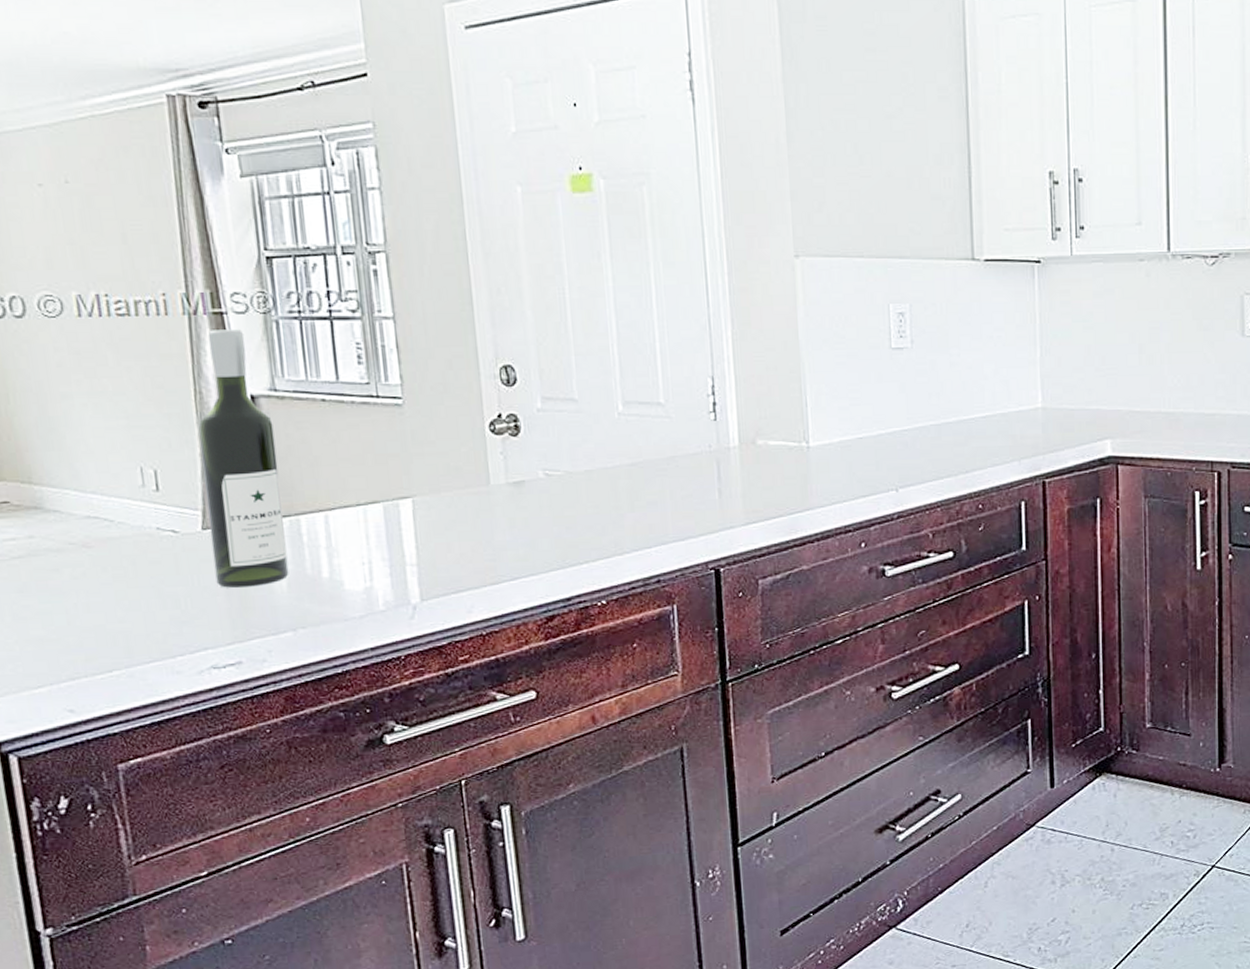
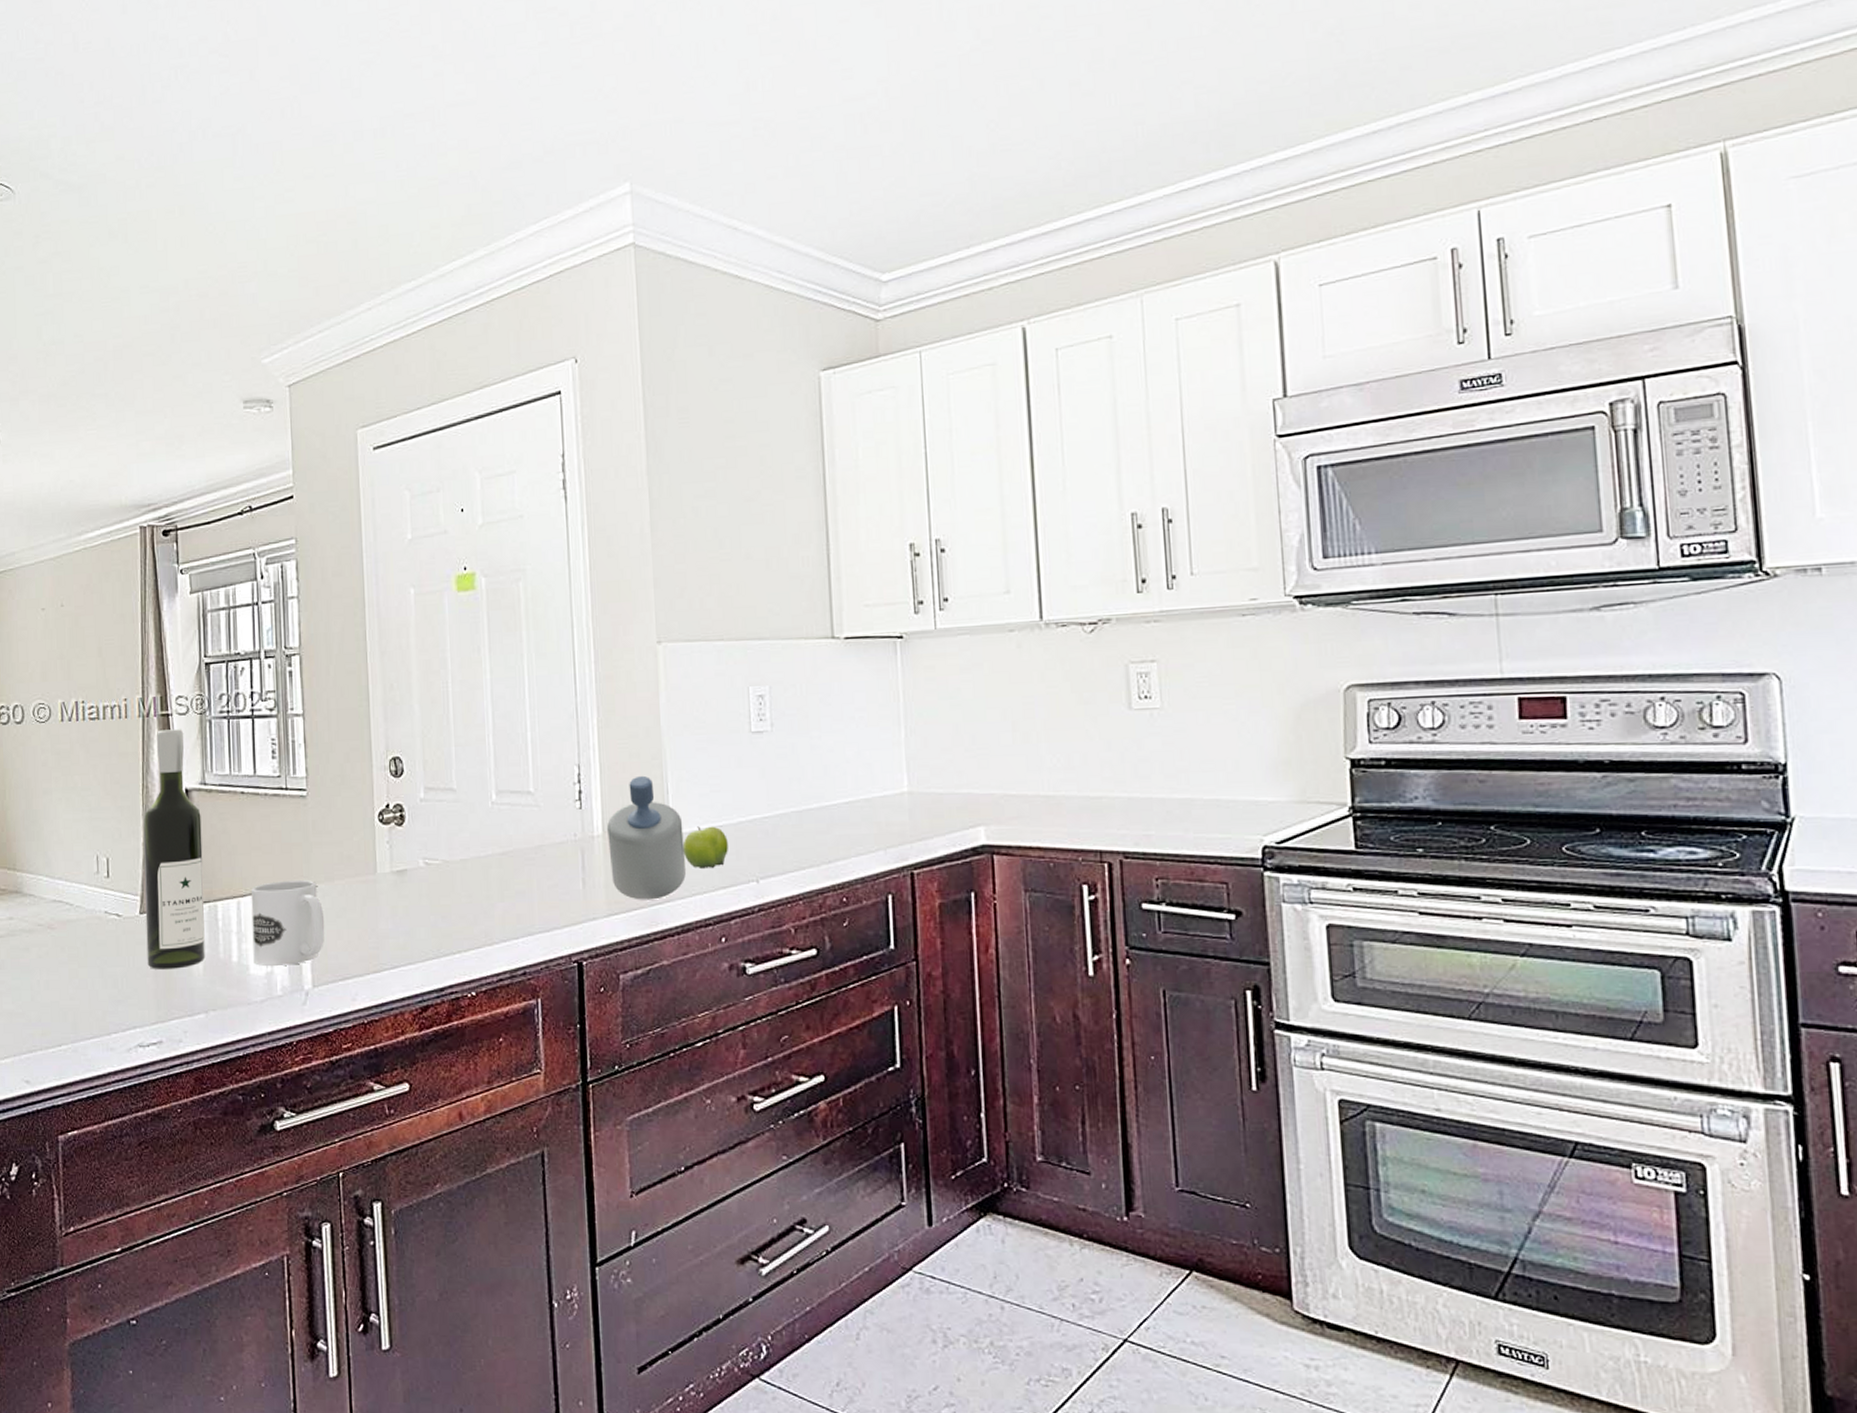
mug: none [340,491,433,582] -> present [251,879,325,967]
soap dispenser: none [743,388,825,509] -> present [606,775,686,900]
fruit: none [822,438,868,480] -> present [682,826,728,870]

